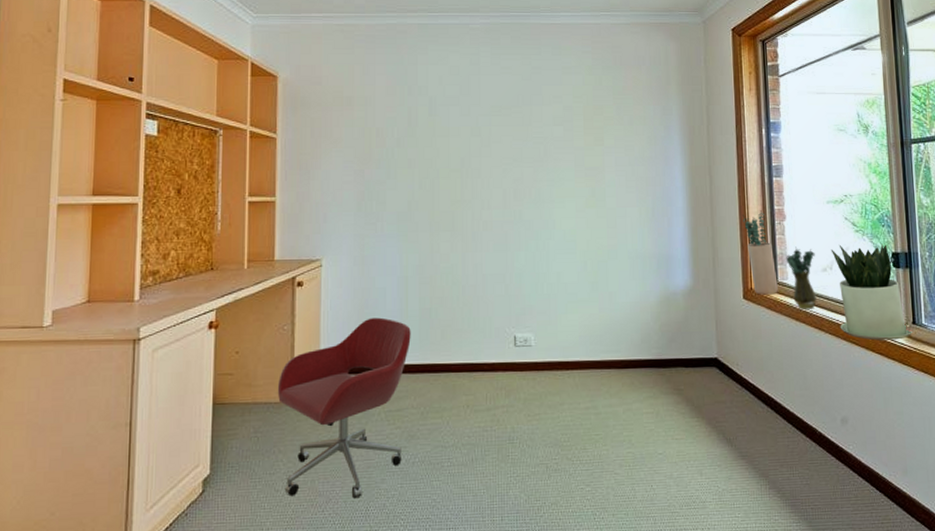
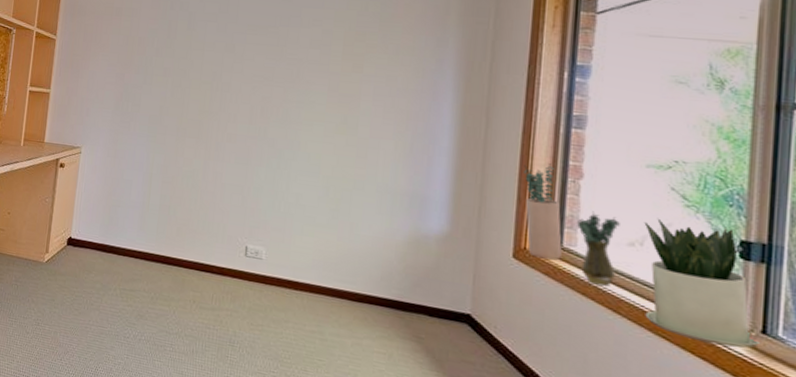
office chair: present [277,317,411,499] -> none [33,204,150,357]

